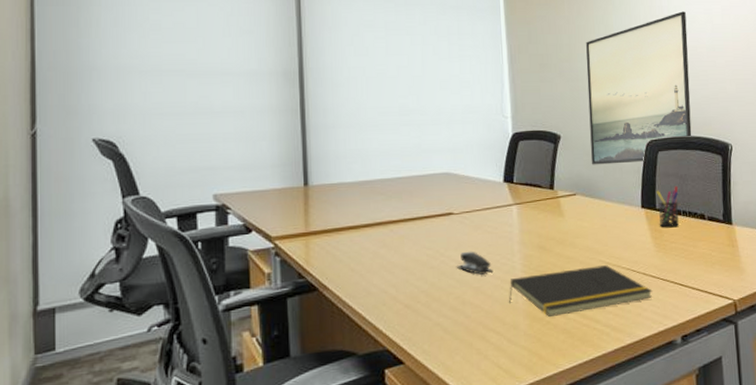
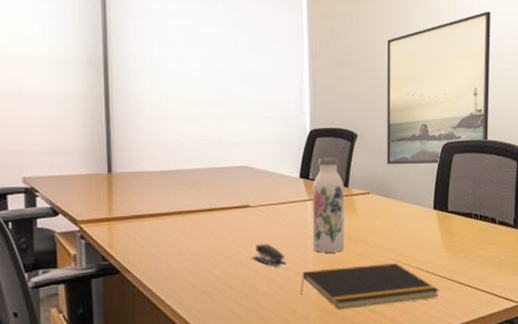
water bottle: none [517,160,553,258] -> present [313,158,345,253]
pen holder: present [656,185,679,227] -> none [449,188,472,229]

